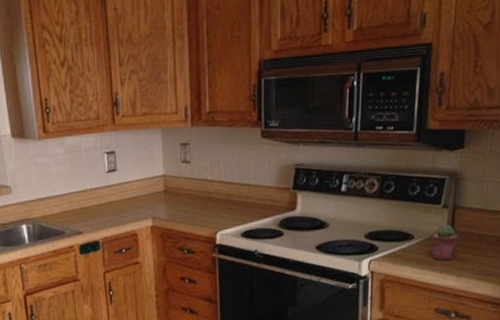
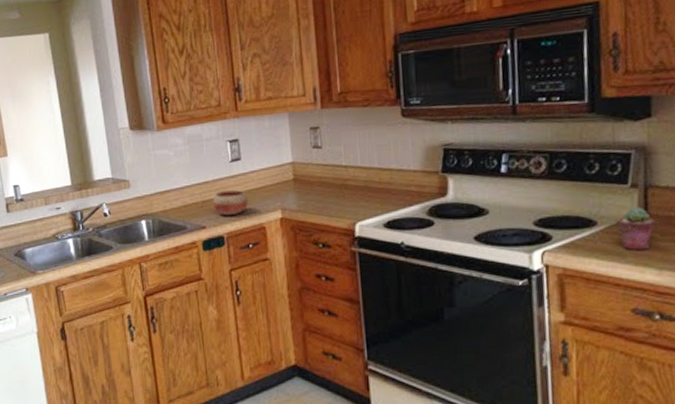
bowl: none [89,199,122,222] -> present [212,190,248,215]

